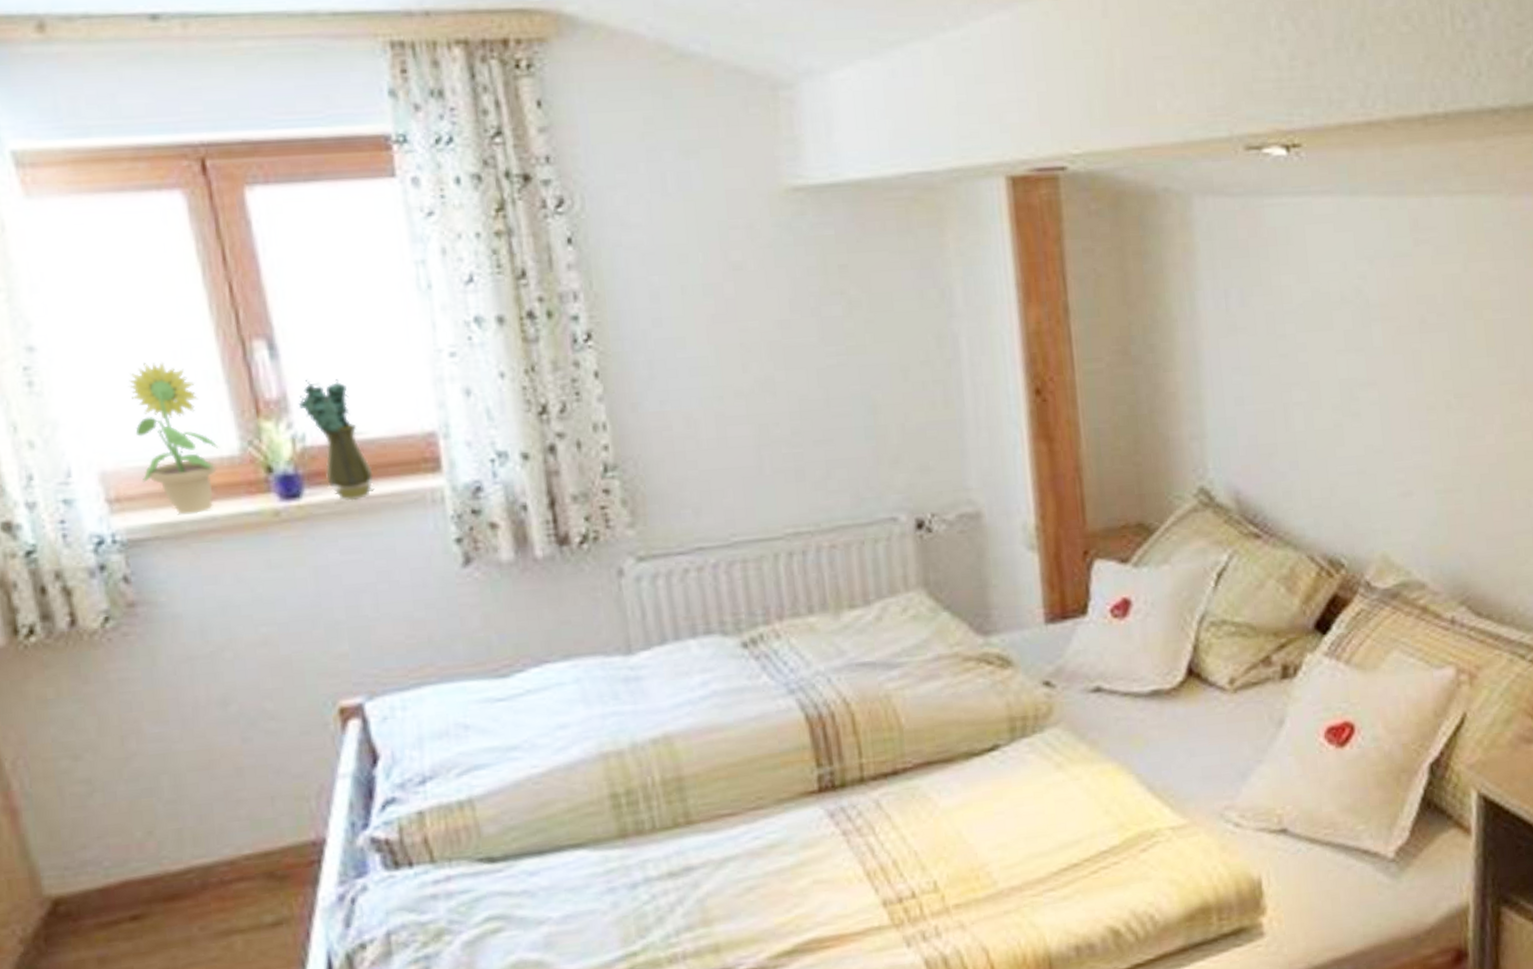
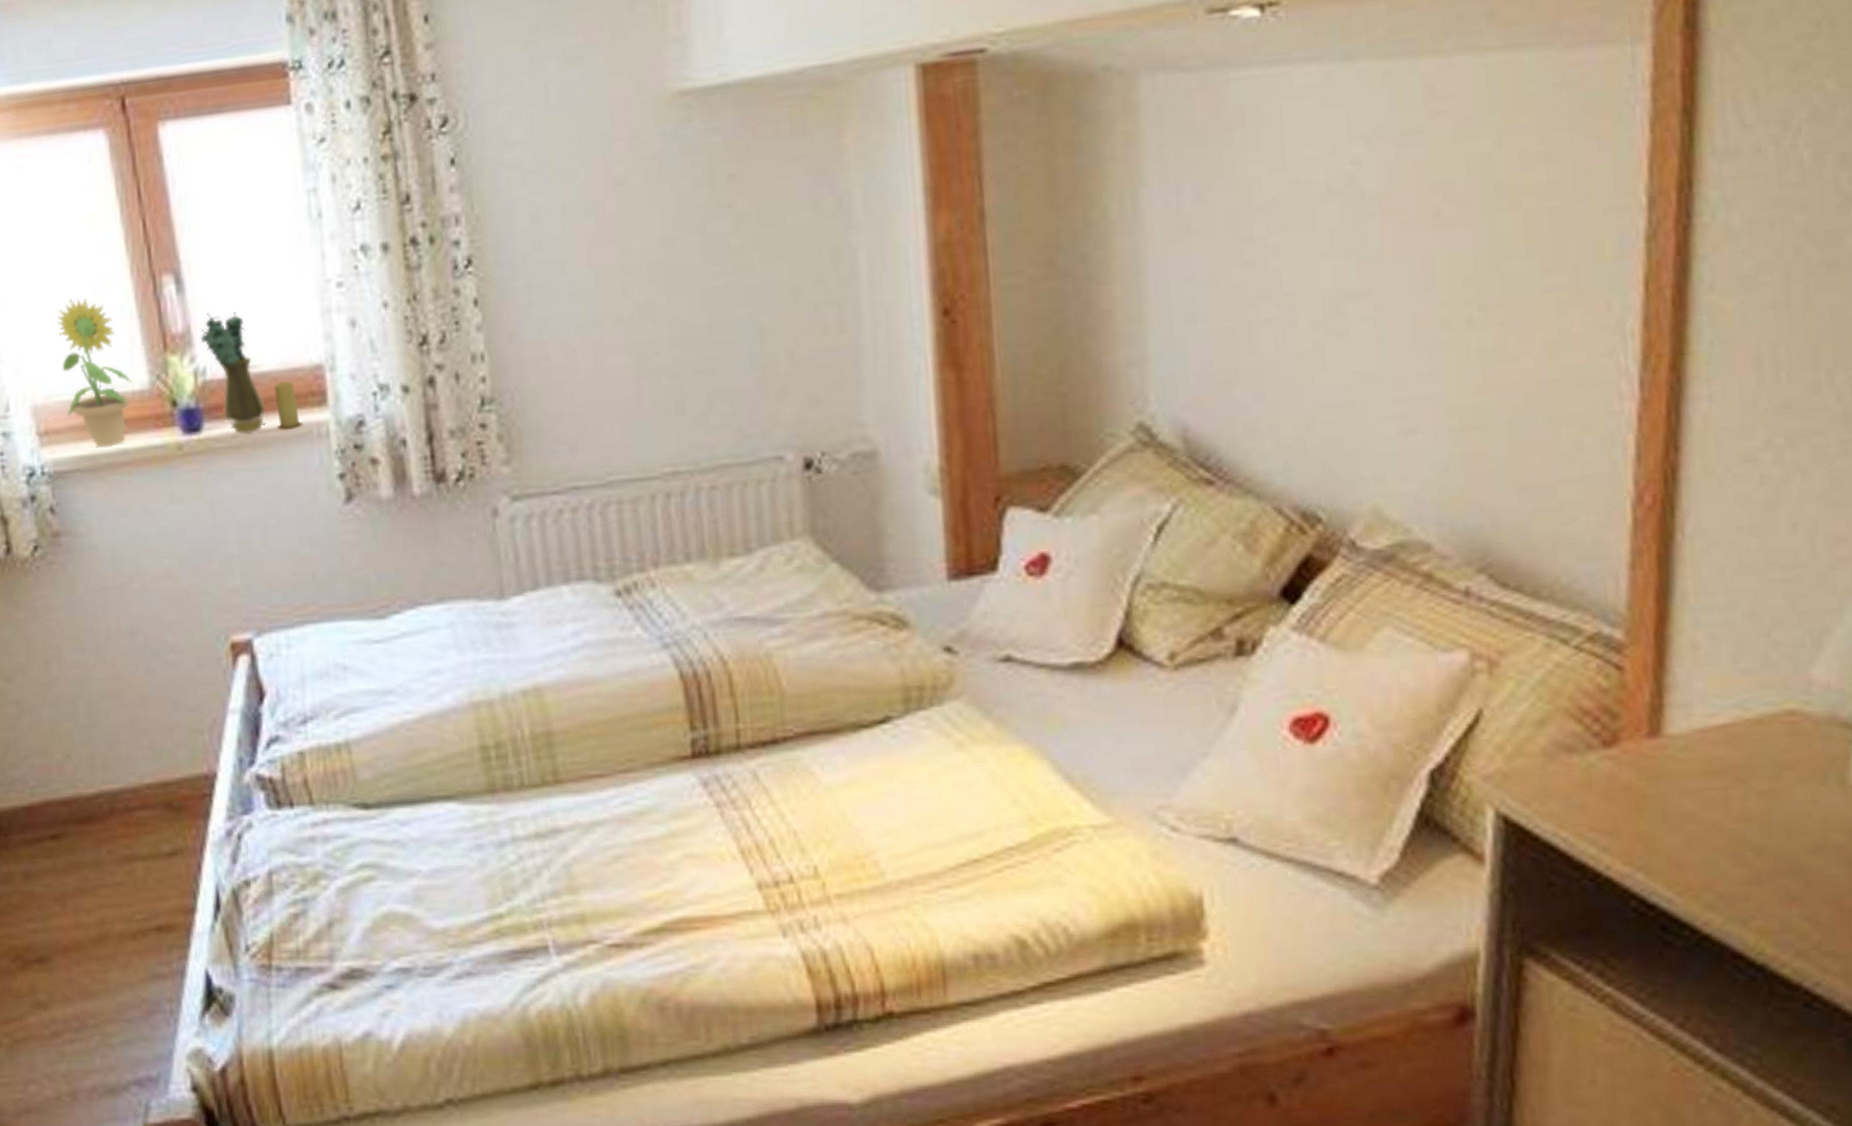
candle: none [382,447,416,497] -> present [274,380,304,431]

